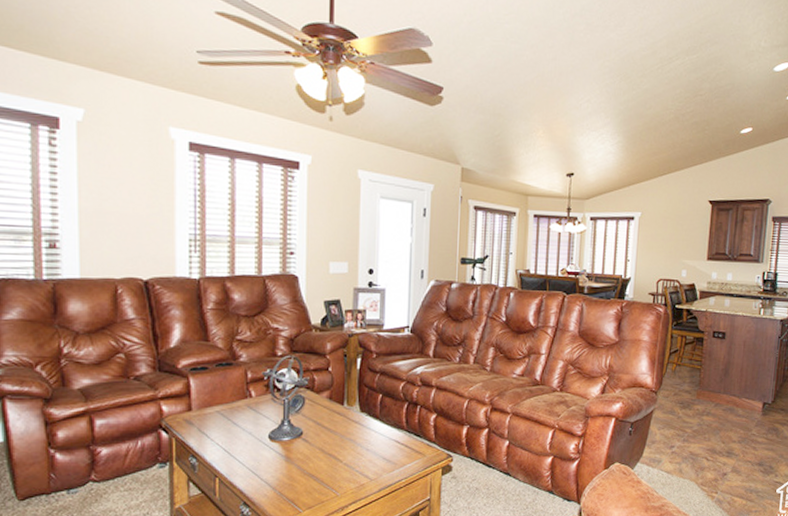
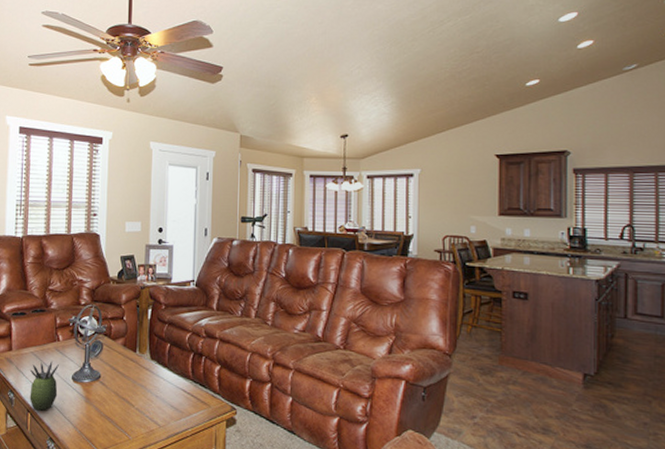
succulent plant: none [215,419,252,475] -> present [29,360,59,411]

